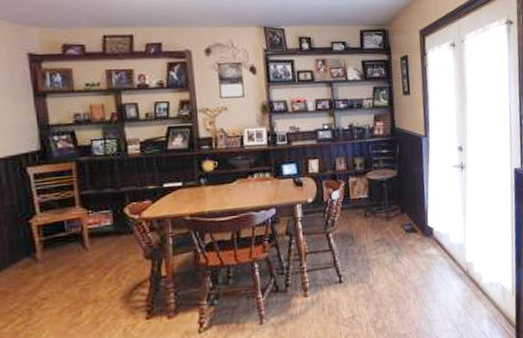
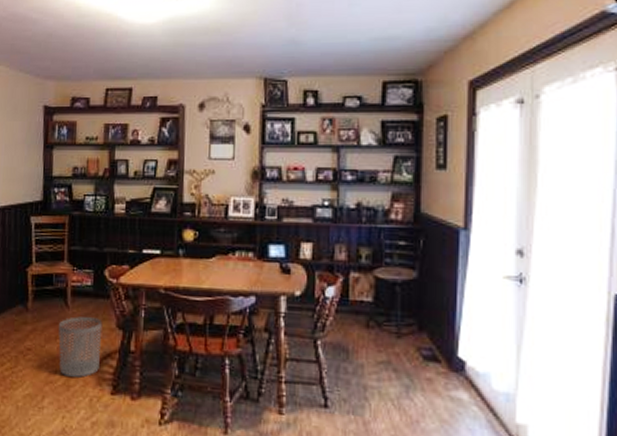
waste bin: none [78,253,130,315] -> present [58,316,103,378]

